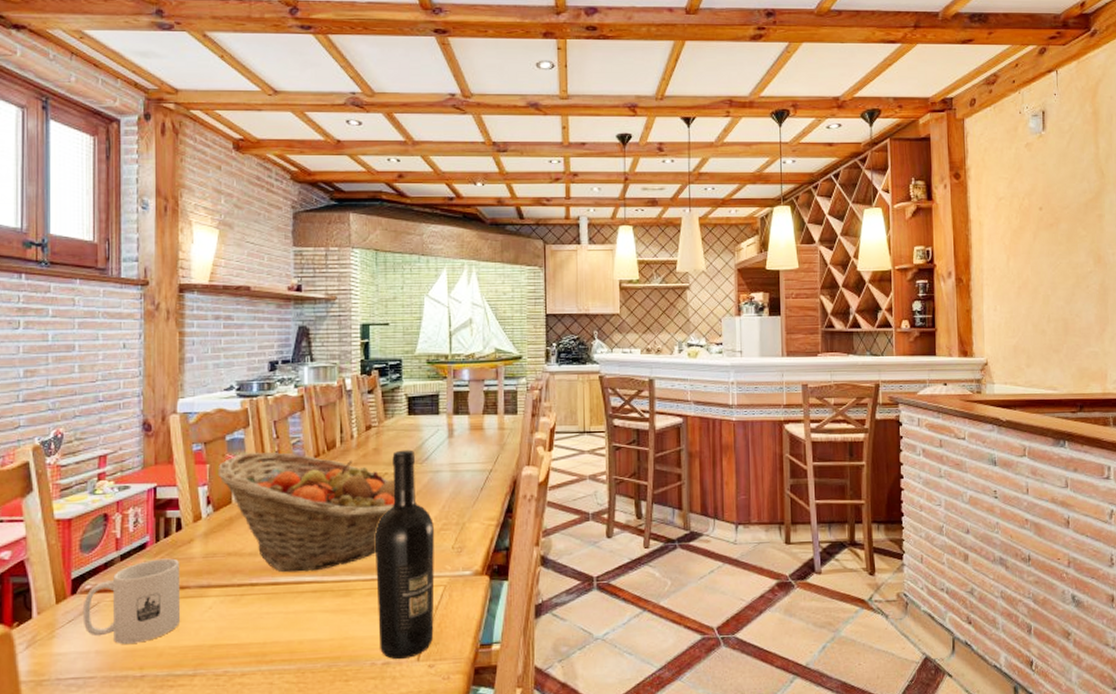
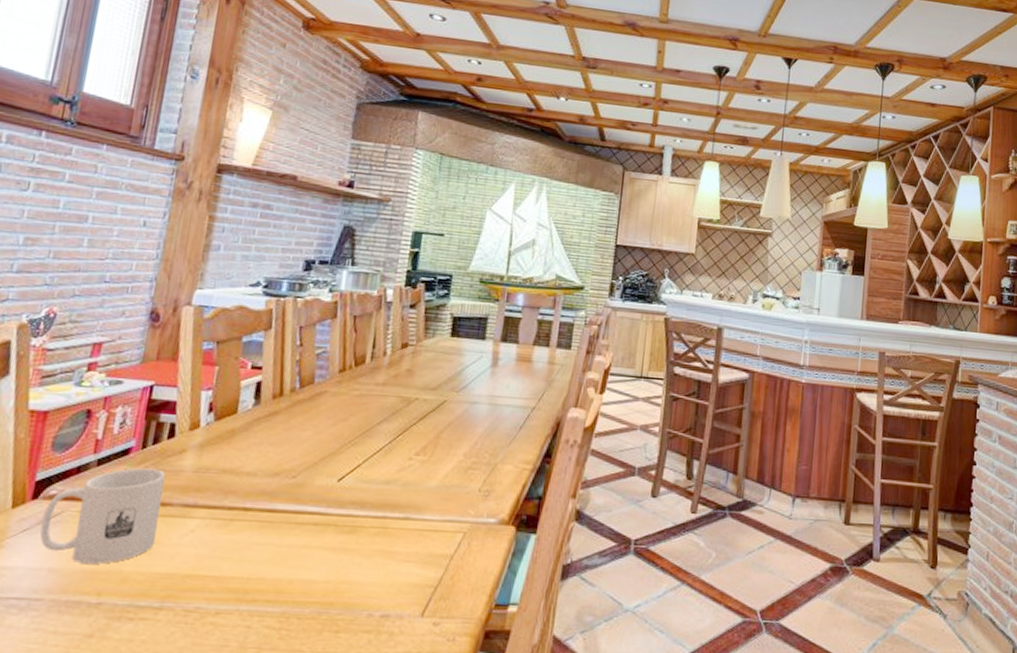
fruit basket: present [217,452,394,572] -> none [226,358,425,501]
wine bottle: present [375,449,435,660] -> none [380,374,462,613]

